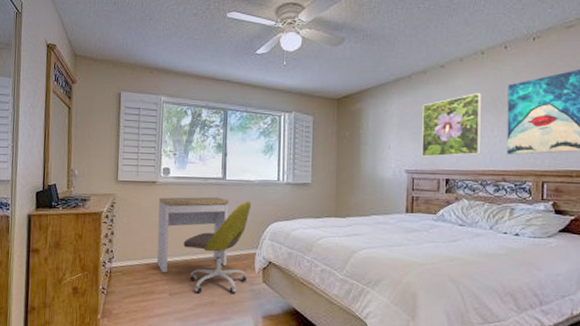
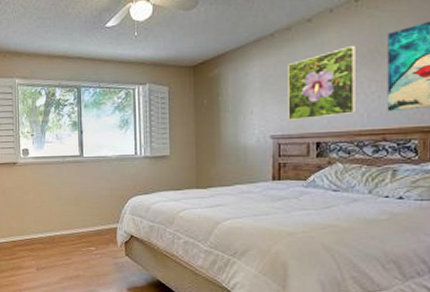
desk: present [156,197,229,273] -> none [21,174,89,250]
office chair: present [183,201,252,294] -> none [46,177,110,268]

